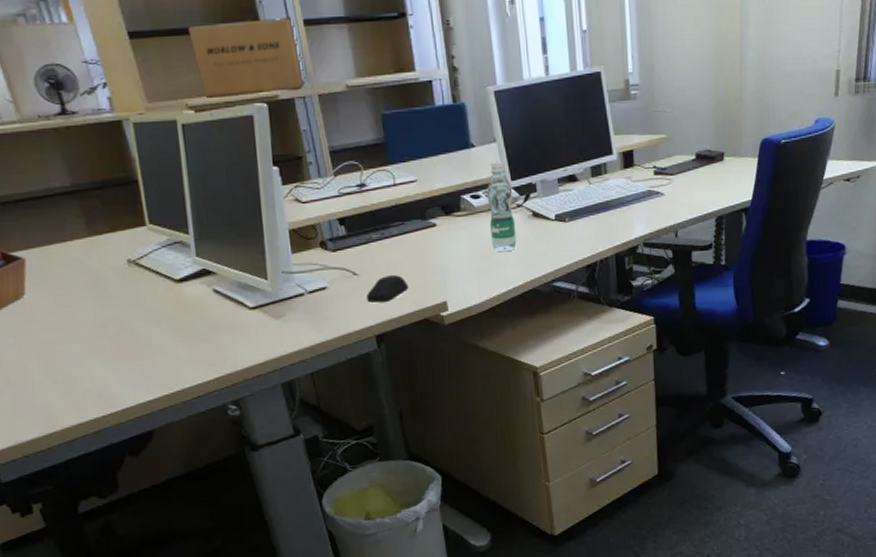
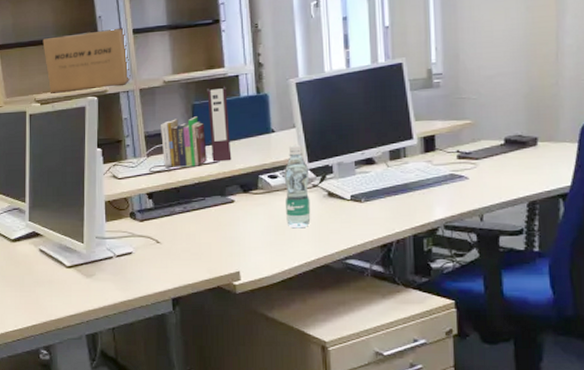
books: none [347,128,403,190] -> present [161,116,207,169]
computer mouse: present [367,274,409,304] -> none [167,244,205,270]
binder: none [397,93,430,181] -> present [207,86,232,162]

